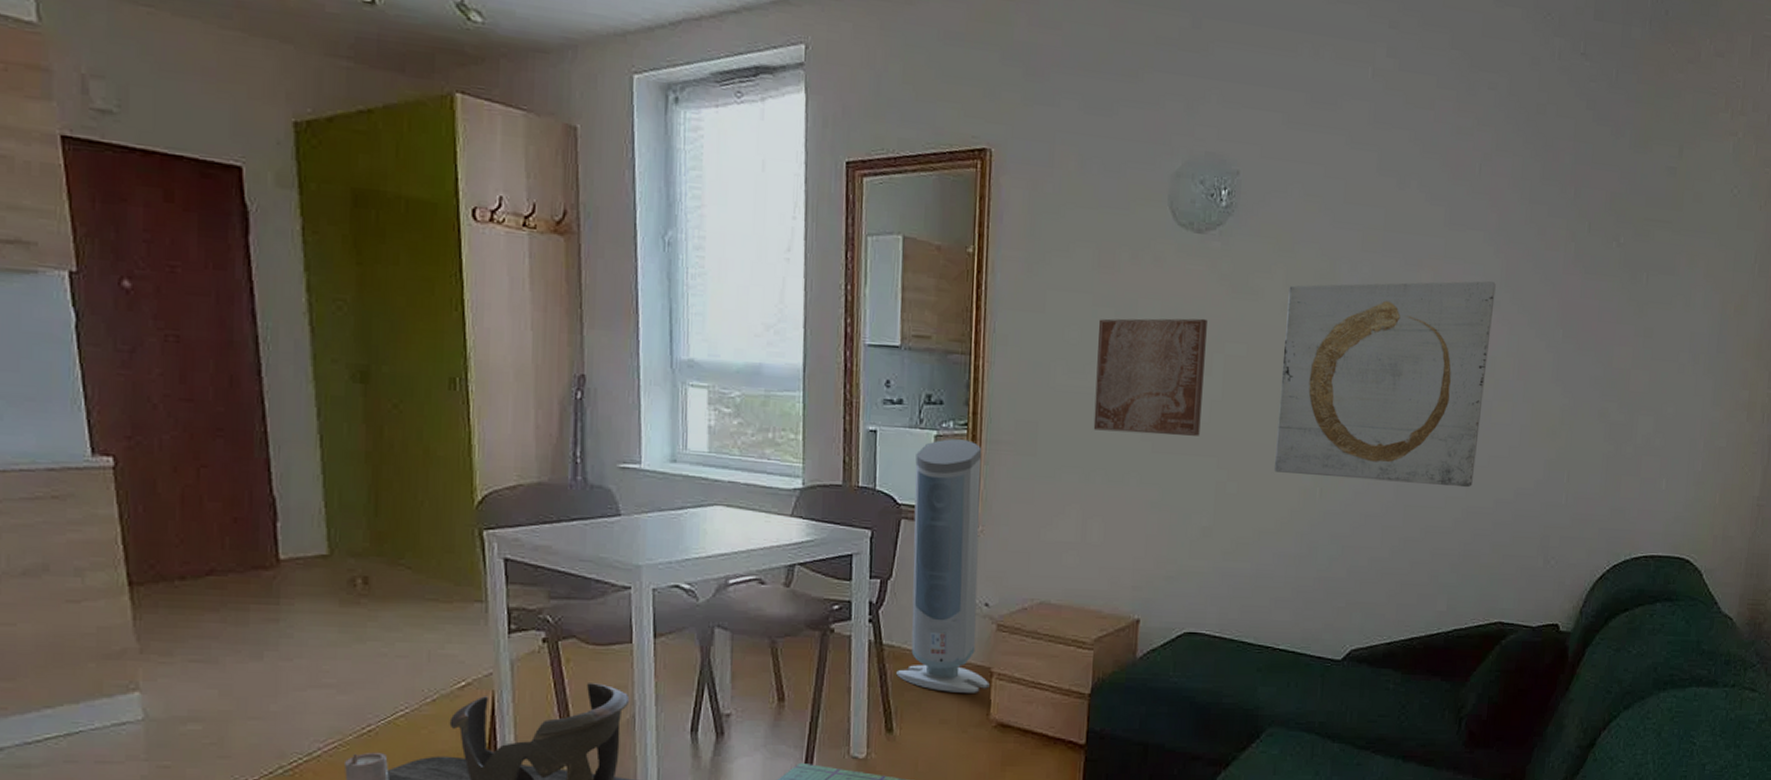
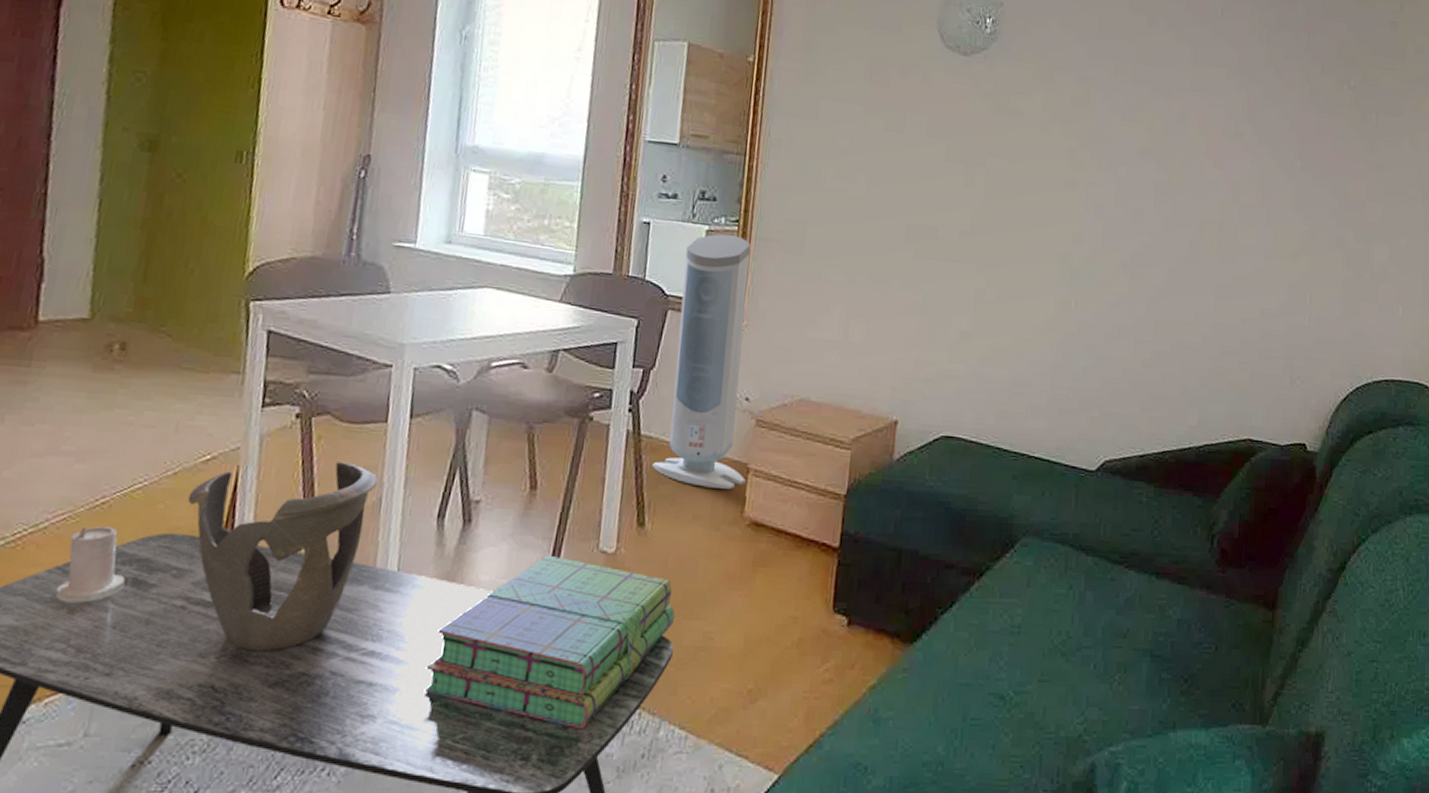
wall art: present [1093,318,1207,436] -> none [859,129,971,244]
wall art: present [1273,281,1496,488] -> none [1031,107,1239,306]

